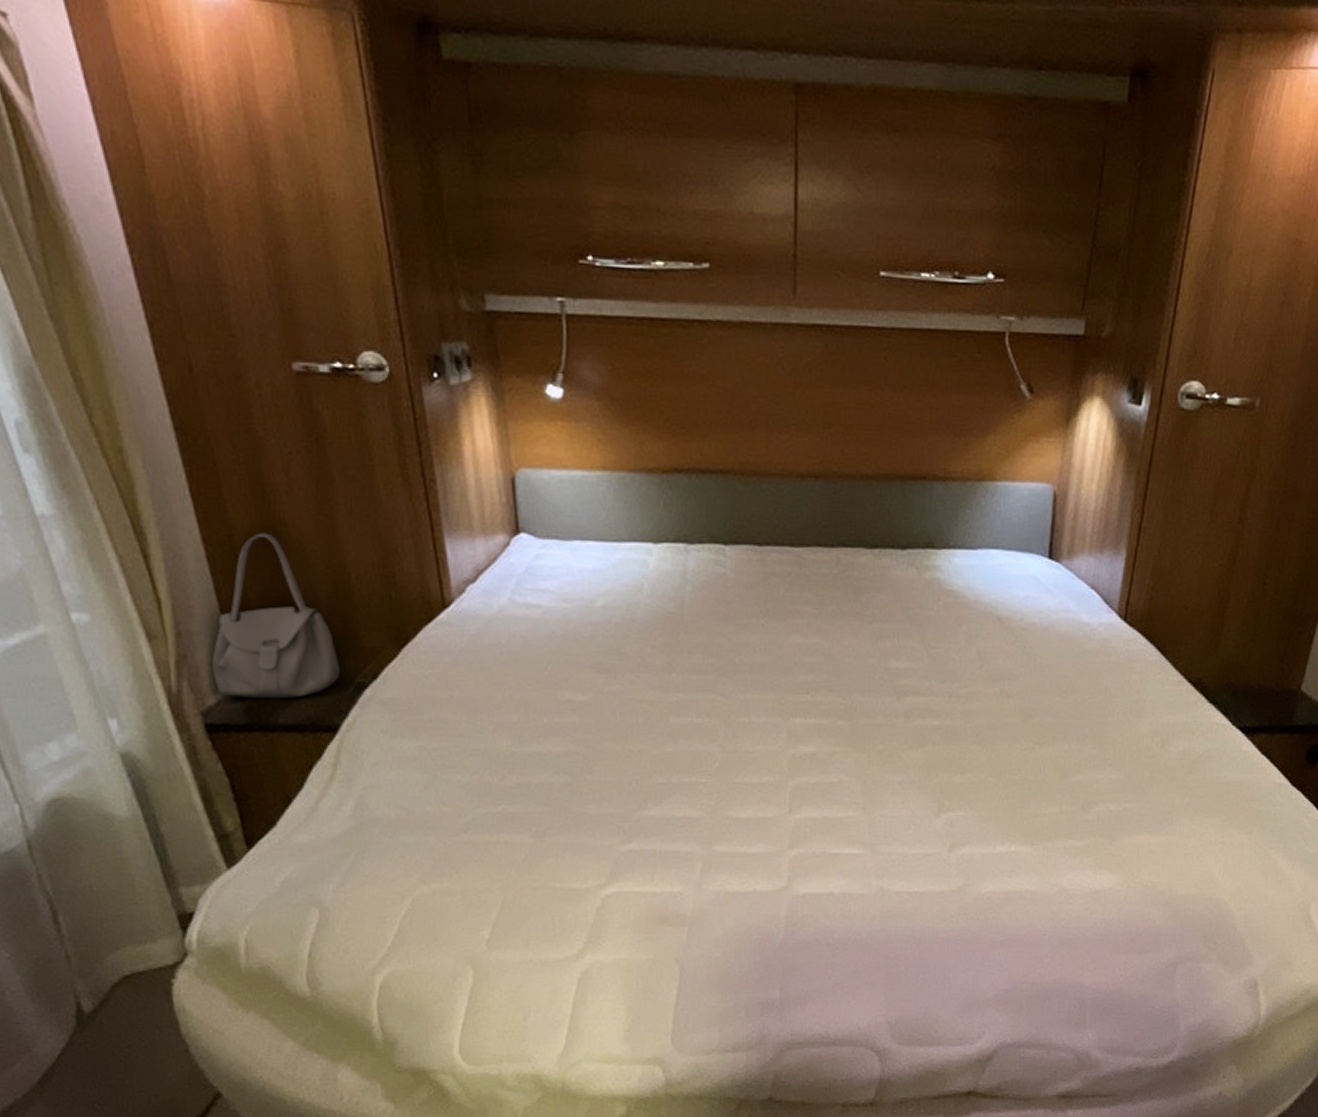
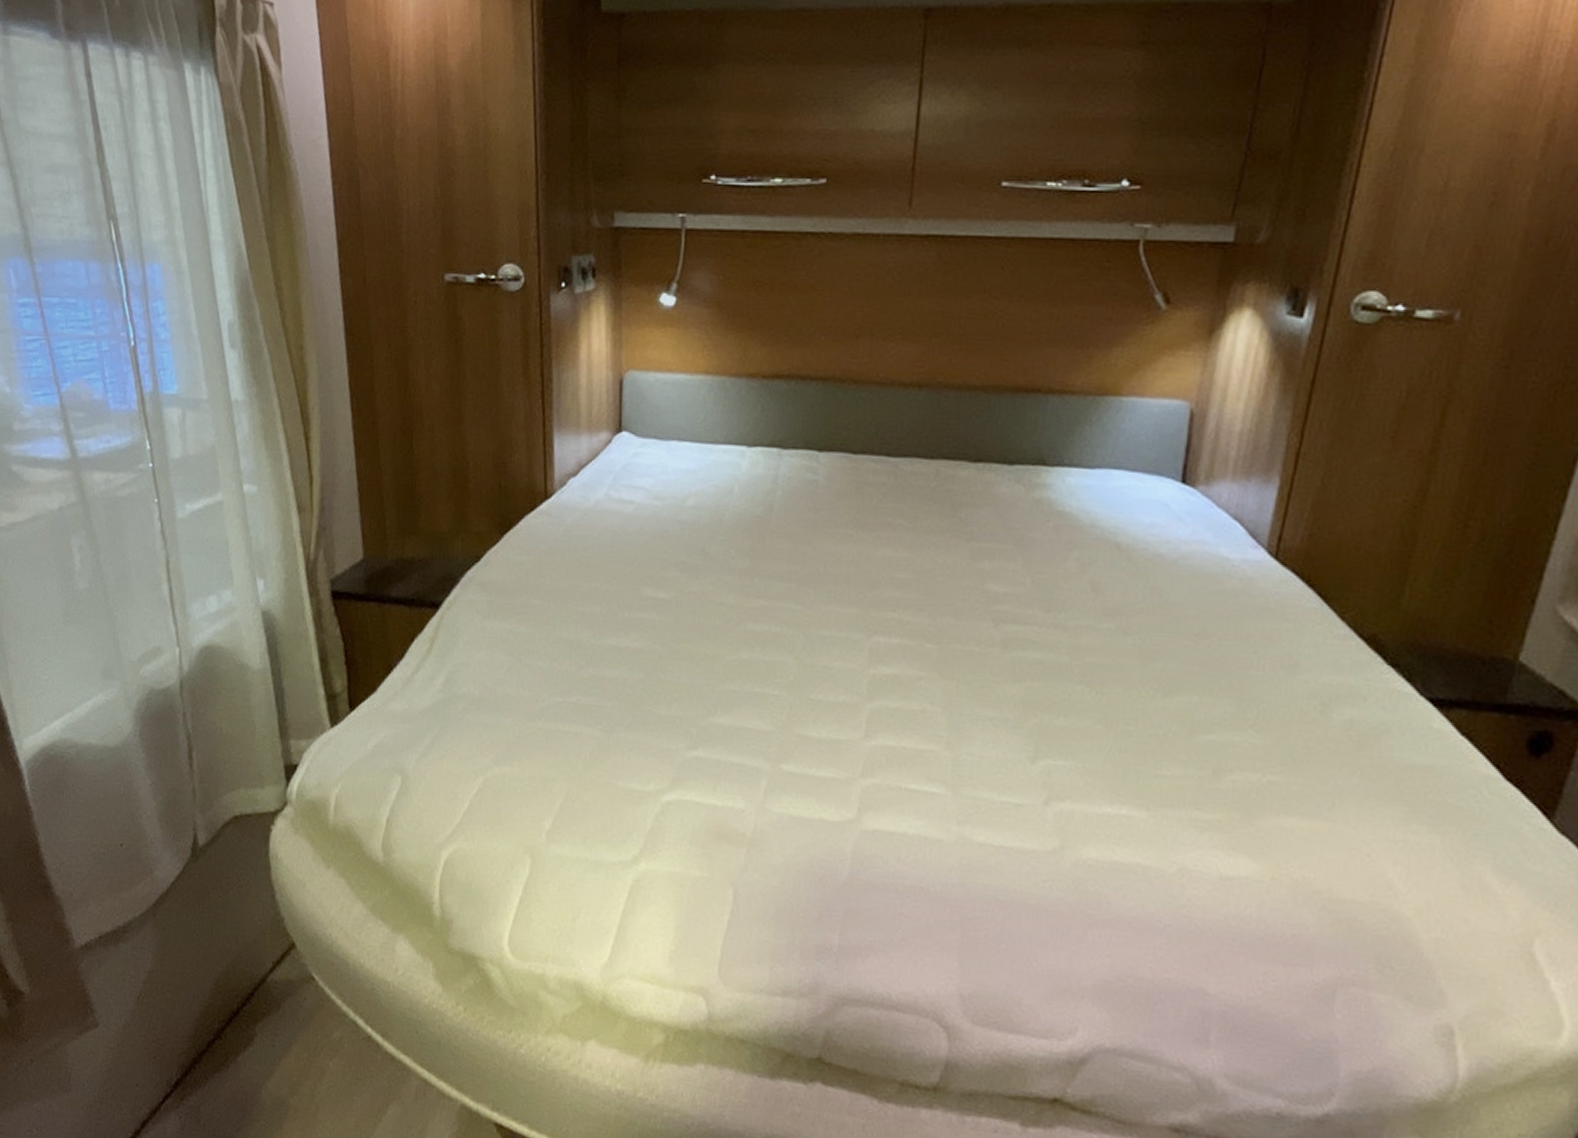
handbag: present [212,532,340,699] -> none [344,422,449,574]

